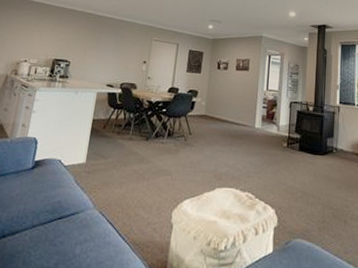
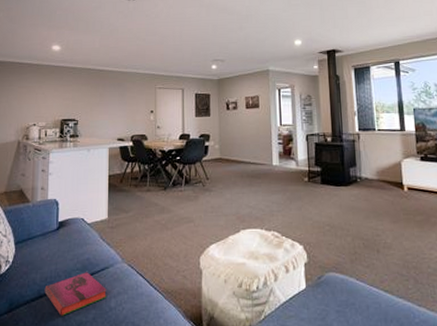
hardback book: none [8,215,74,259] -> present [44,272,107,316]

